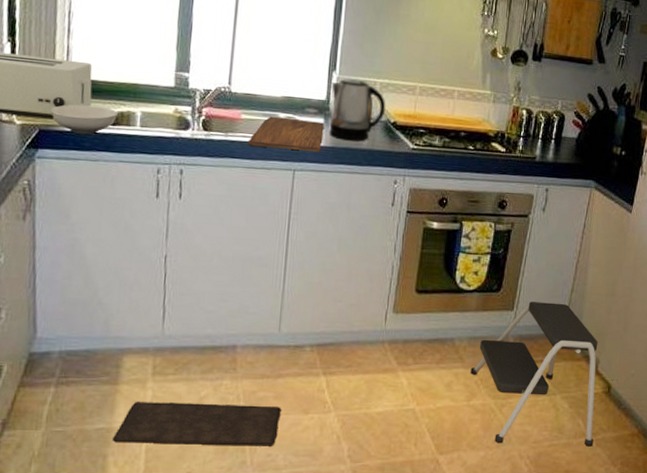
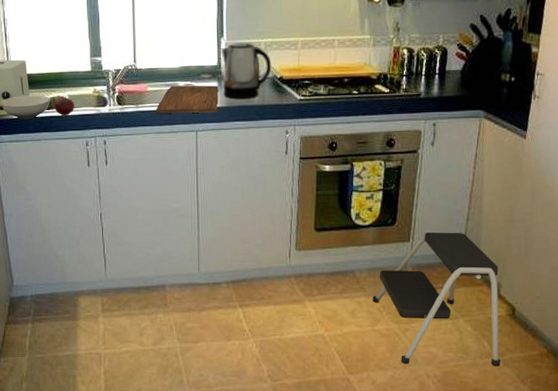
doormat: present [113,401,281,446] -> none [79,332,207,368]
fruit: none [121,112,149,136] -> present [54,96,75,116]

